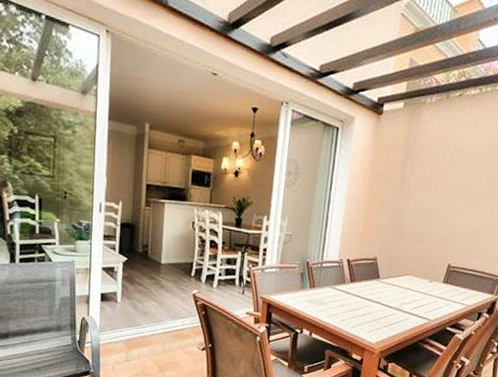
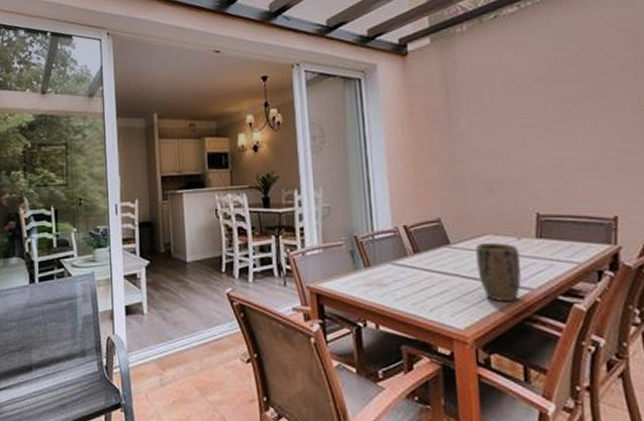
plant pot: none [394,281,428,328] -> present [475,243,521,303]

